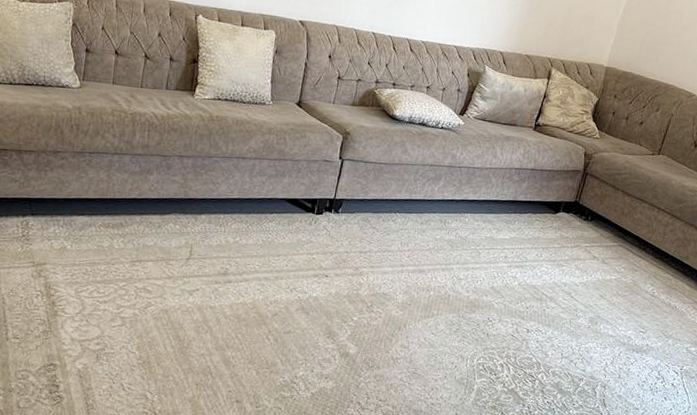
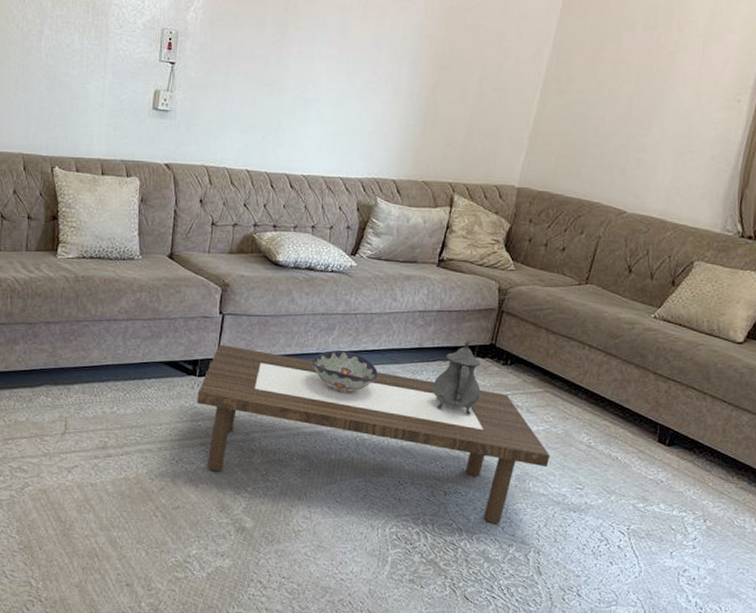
coffee table: none [312,186,620,360] -> present [196,344,550,524]
decorative bowl: none [418,198,477,237] -> present [311,350,379,393]
teapot: none [522,194,566,263] -> present [432,338,481,415]

